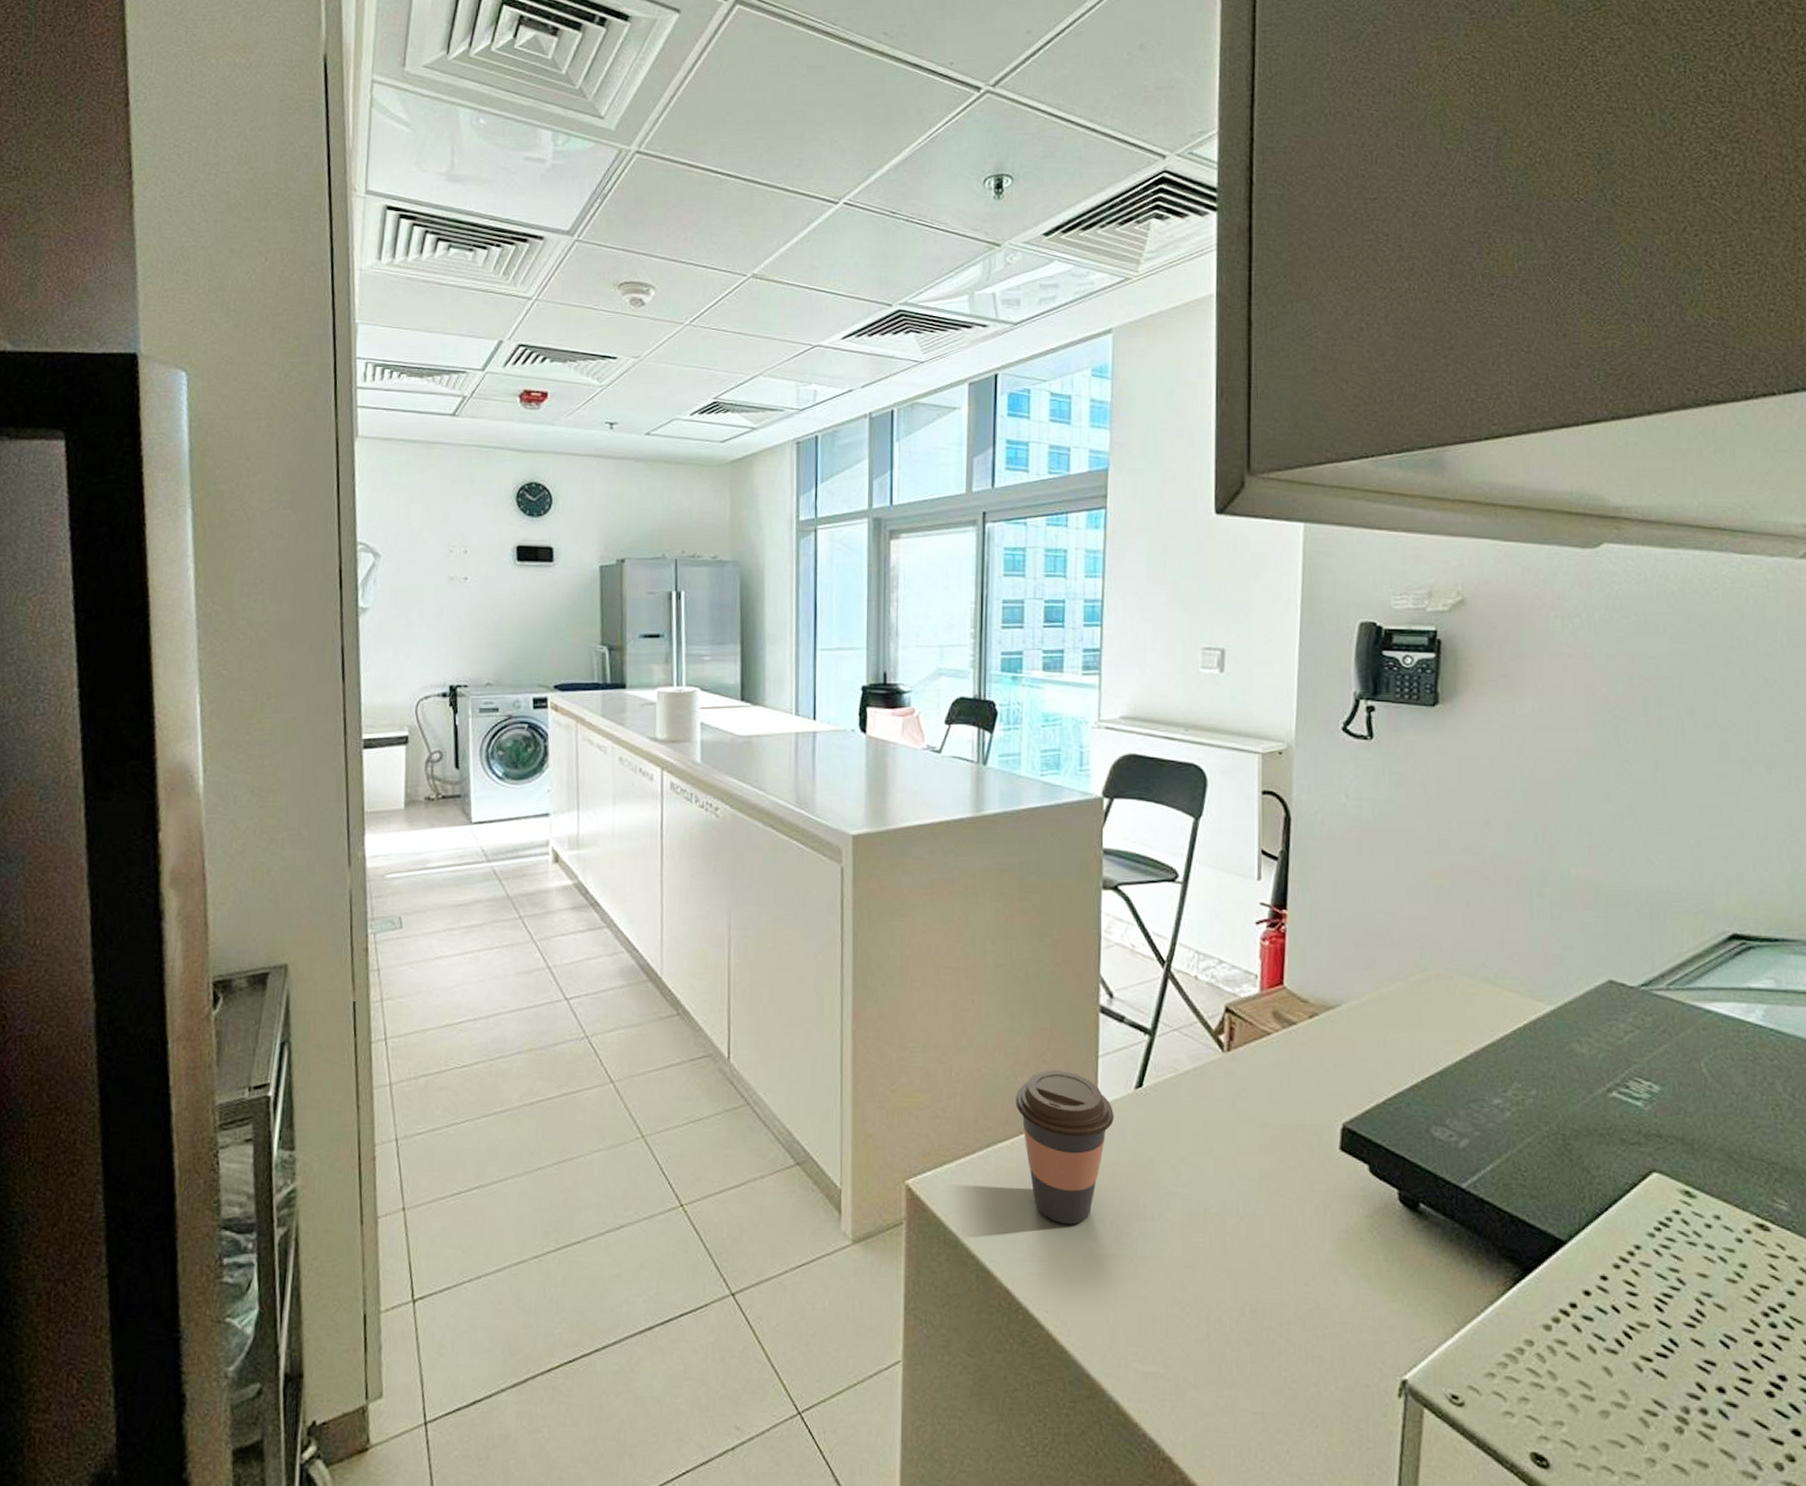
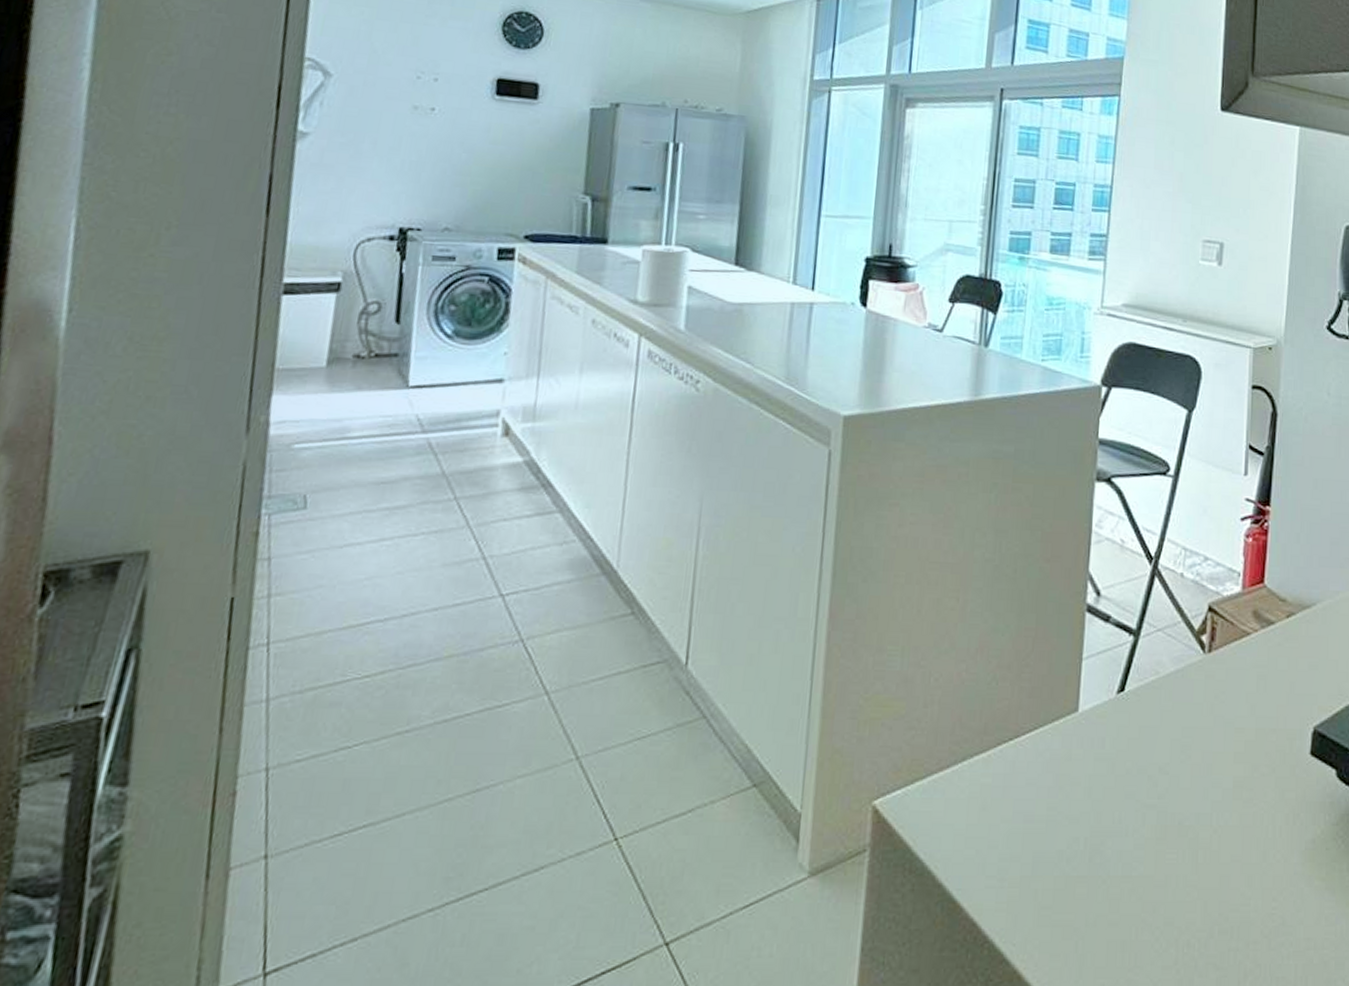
coffee cup: present [1015,1070,1114,1225] -> none [995,674,1094,845]

